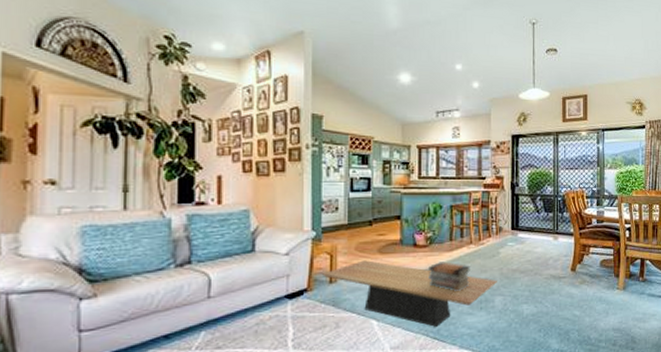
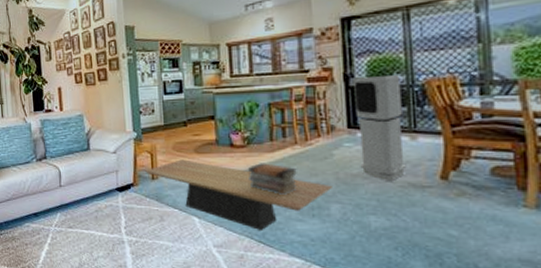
air purifier: none [518,187,550,274] -> present [354,75,407,181]

